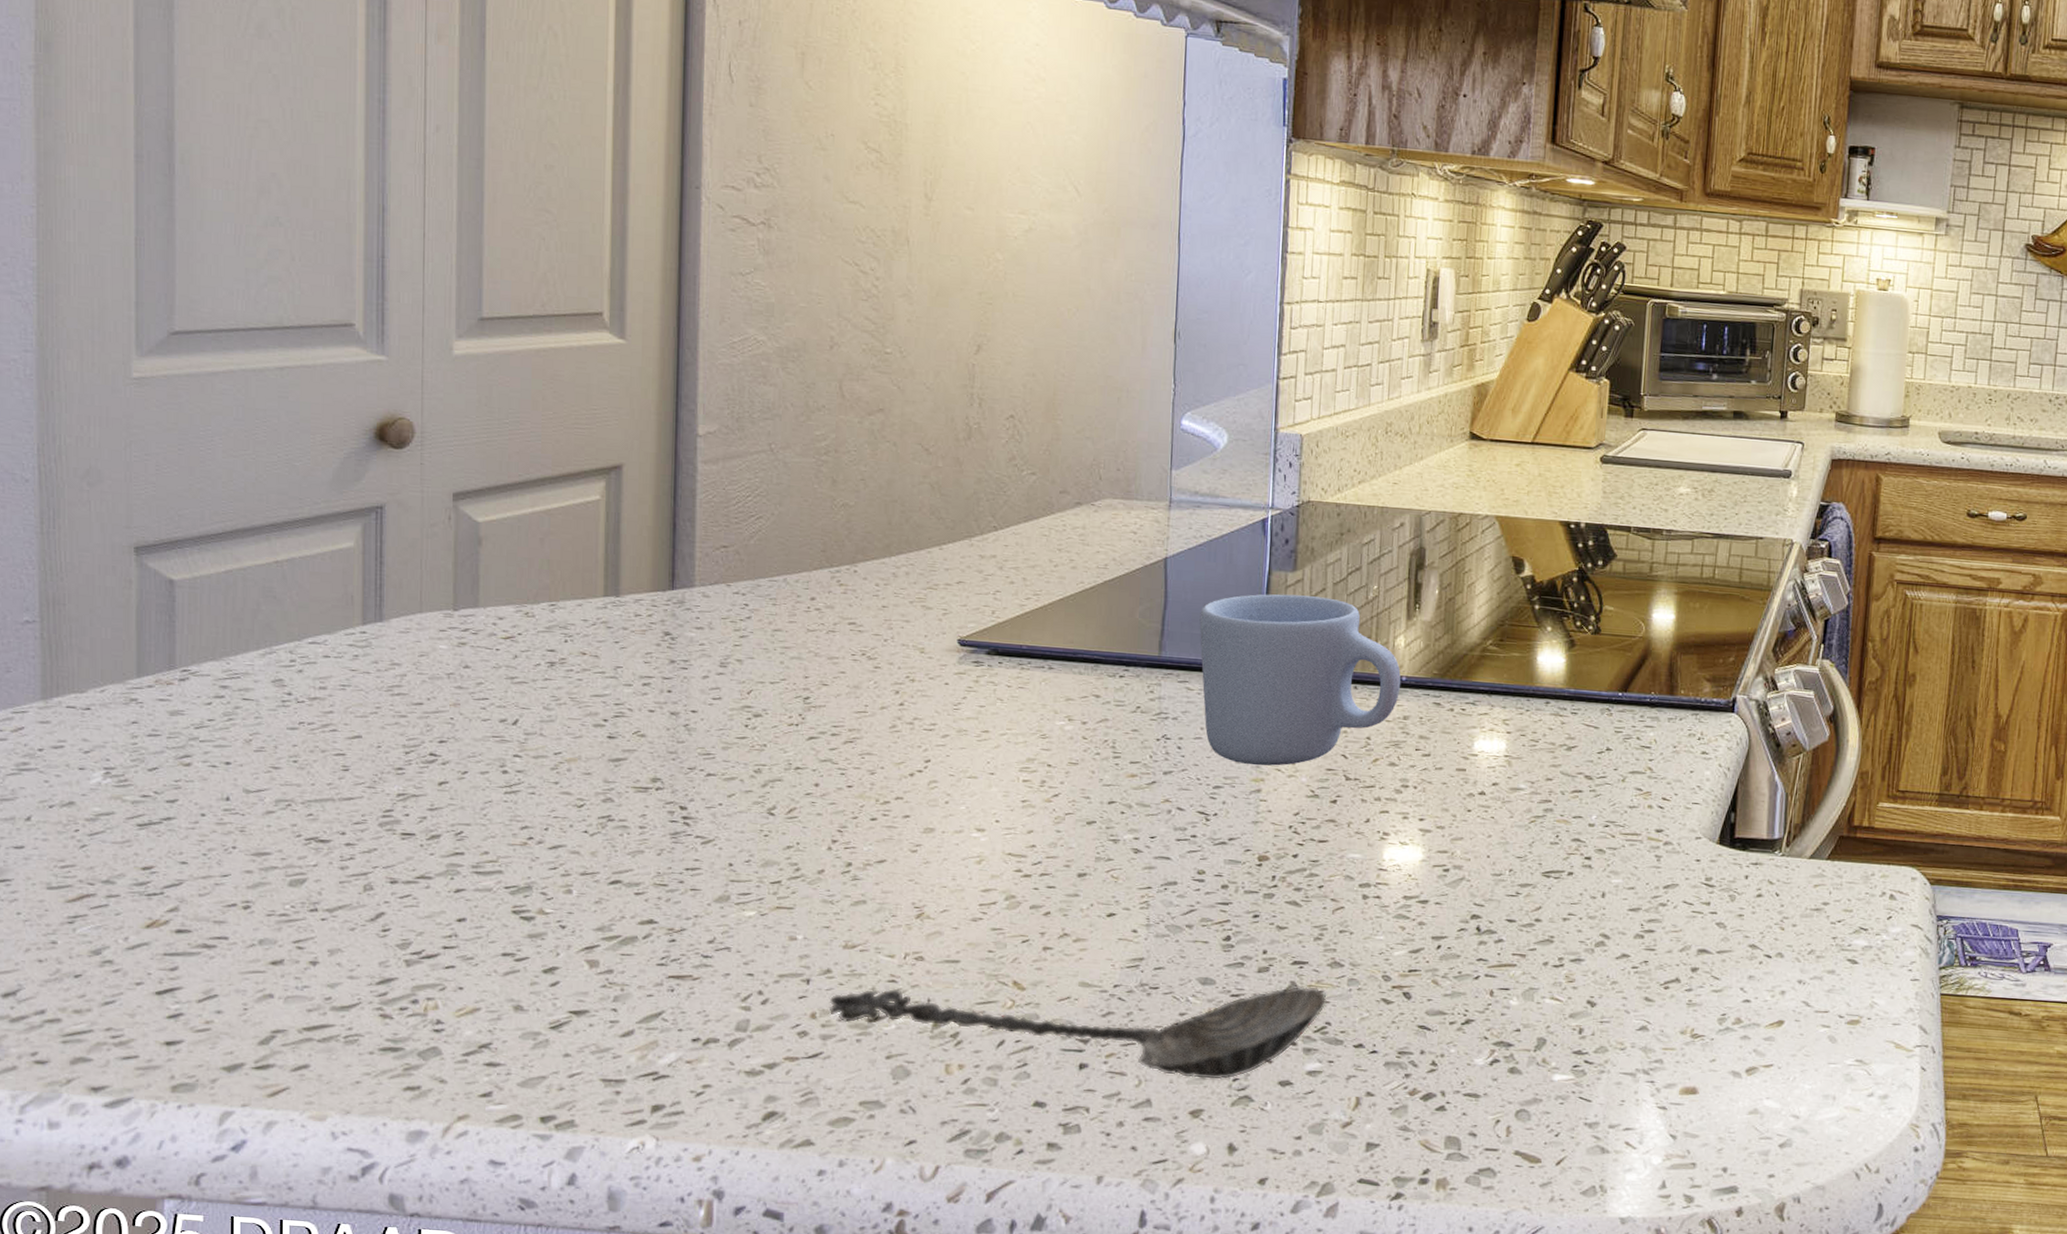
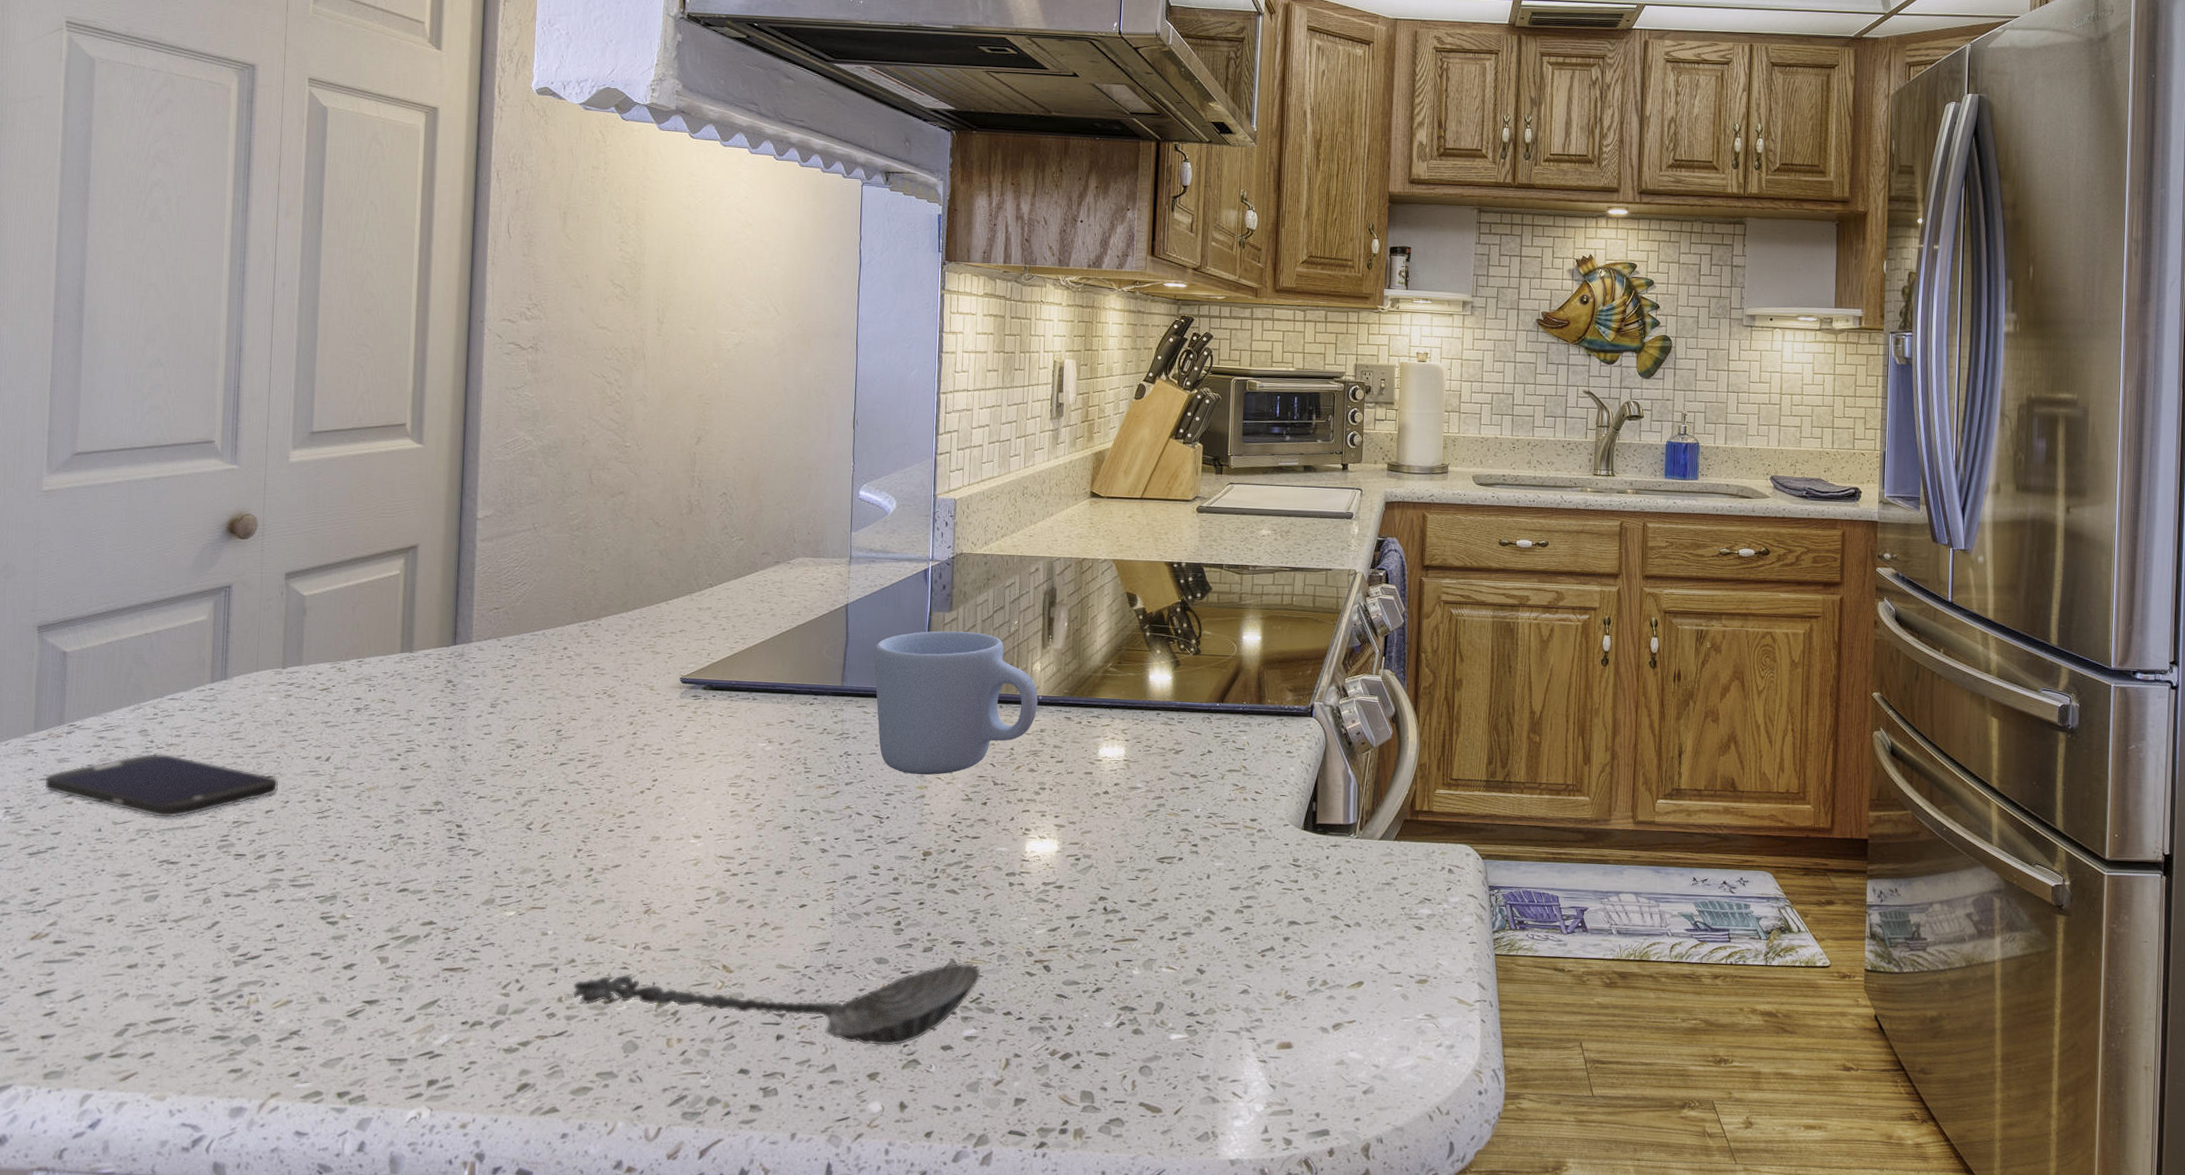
smartphone: none [154,708,454,787] -> present [45,753,279,818]

